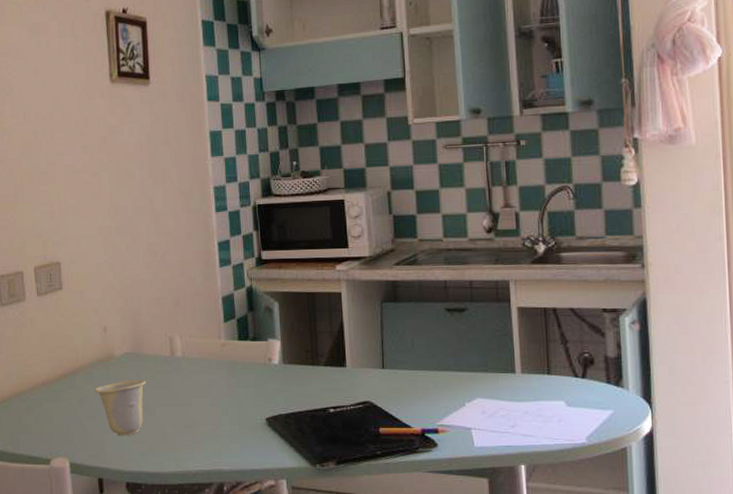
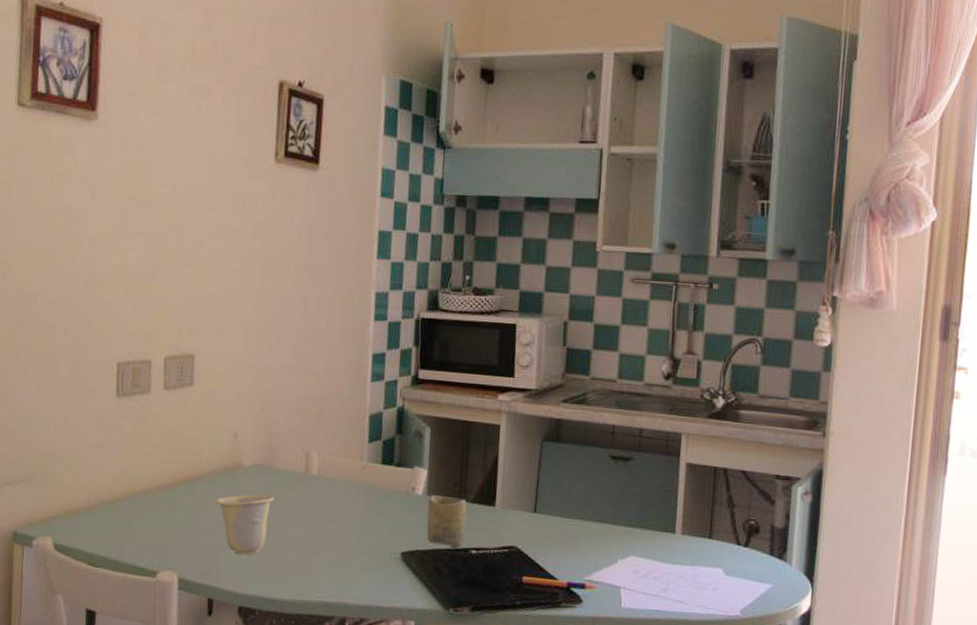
cup: none [284,362,322,408] -> present [426,494,467,547]

